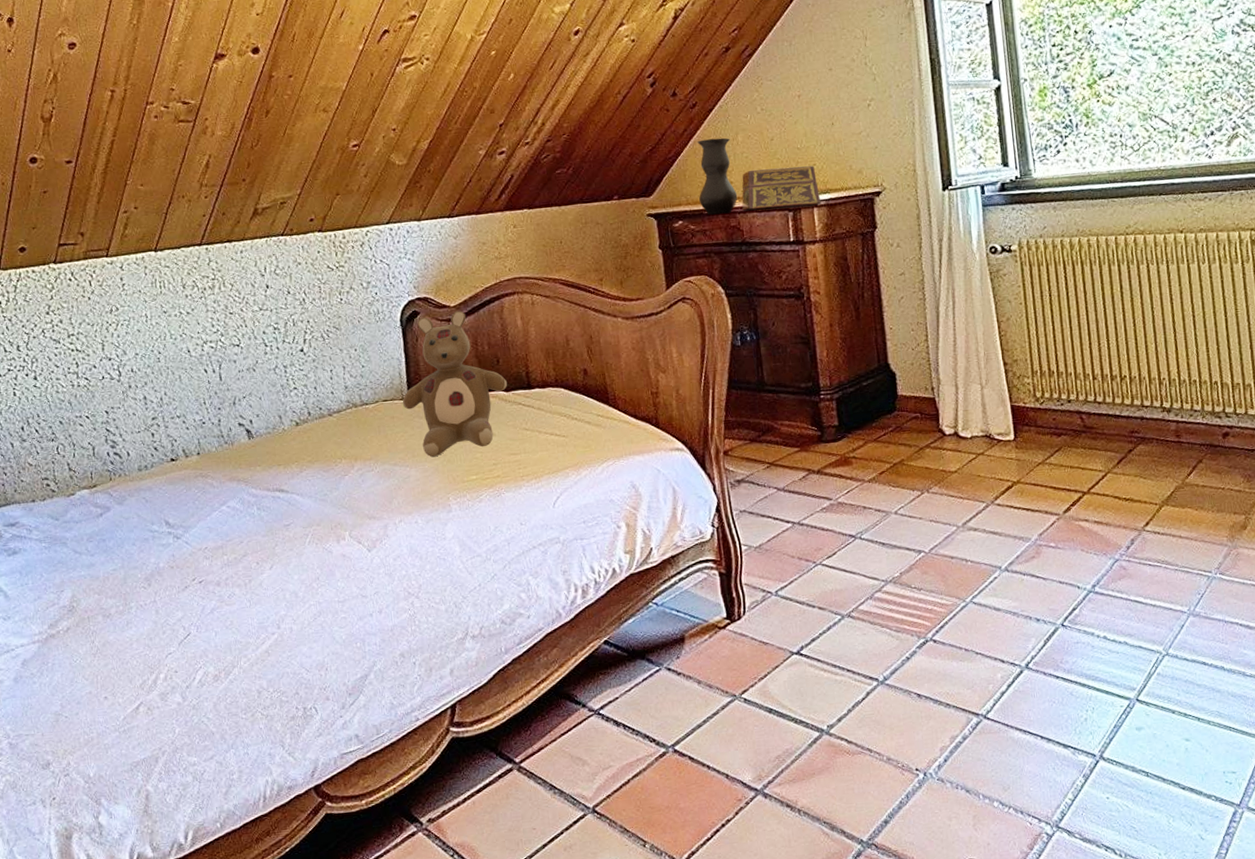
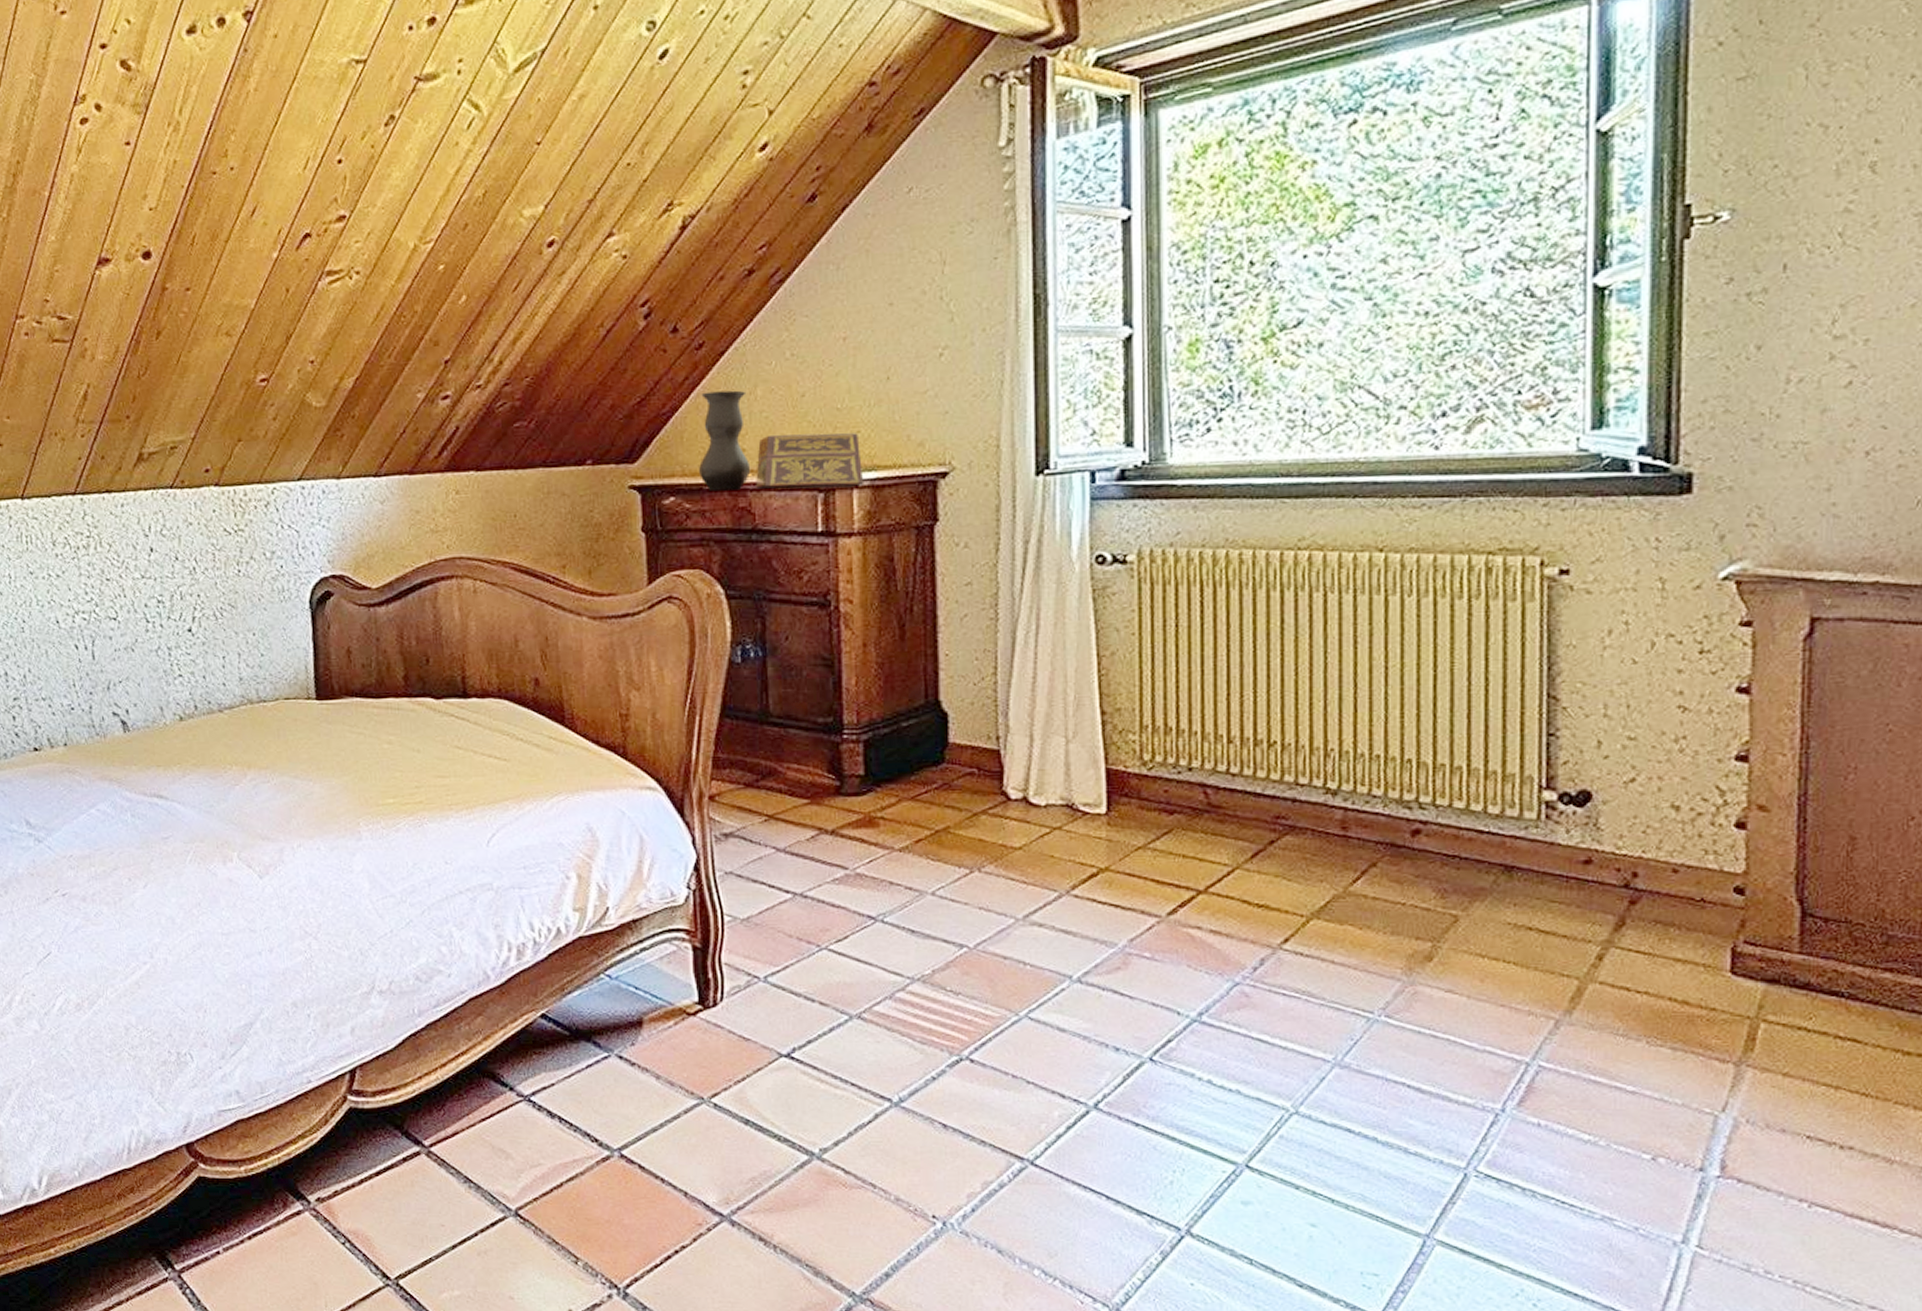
stuffed bear: present [402,311,507,457] -> none [307,594,437,772]

